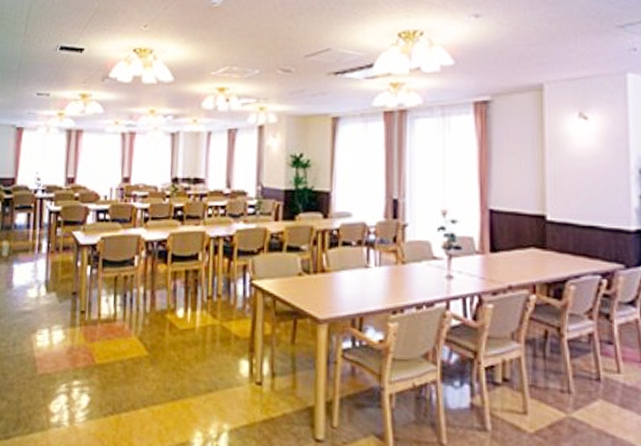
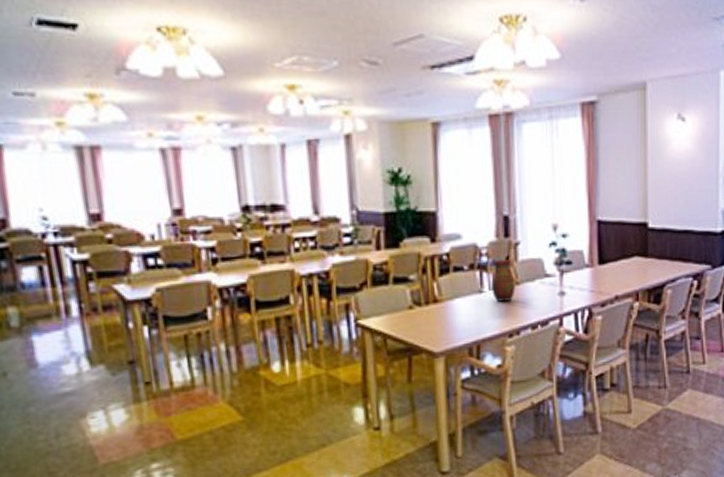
vase: none [378,239,401,279] -> present [491,260,515,302]

